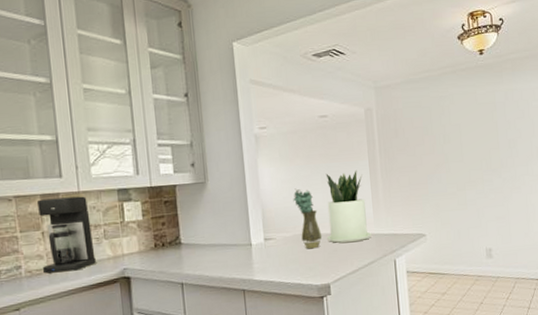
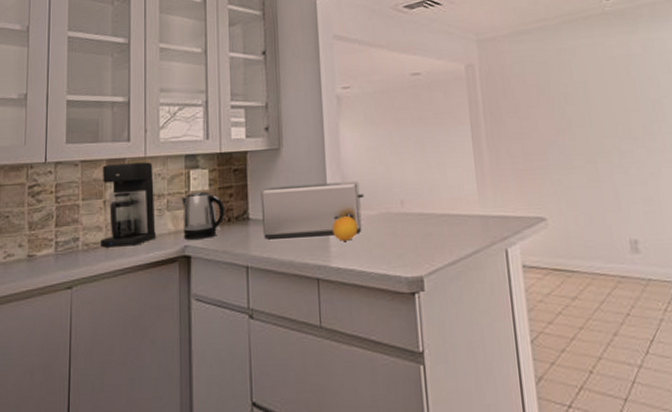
kettle: none [117,221,159,264] -> present [181,191,225,240]
toaster: none [190,209,281,260] -> present [260,181,365,240]
fruit: none [254,237,276,259] -> present [332,215,358,241]
vase: present [293,188,322,249] -> none [379,157,414,232]
planter: present [325,169,372,243] -> none [418,136,477,226]

